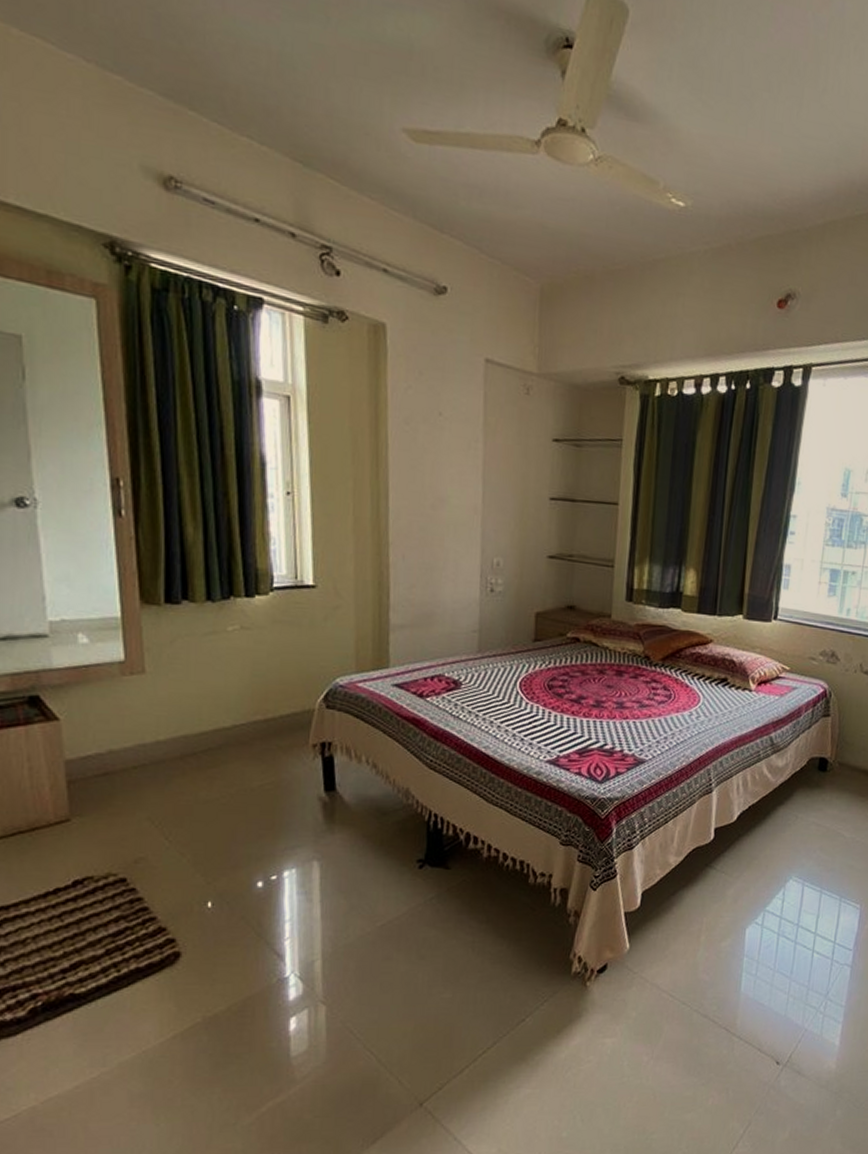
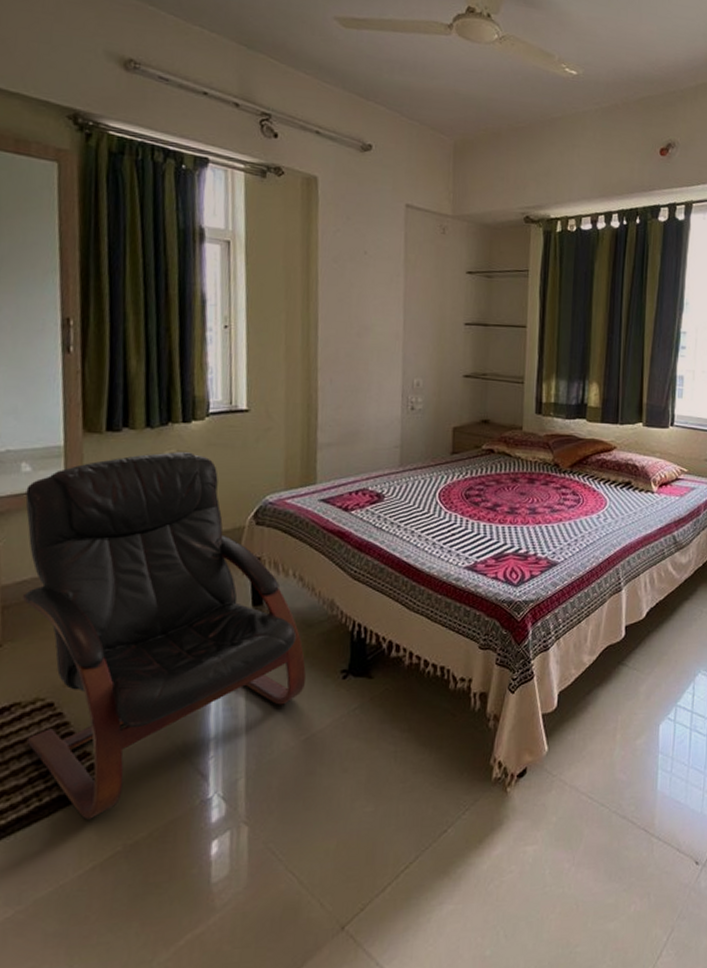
armchair: none [84,628,381,991] -> present [22,452,306,820]

